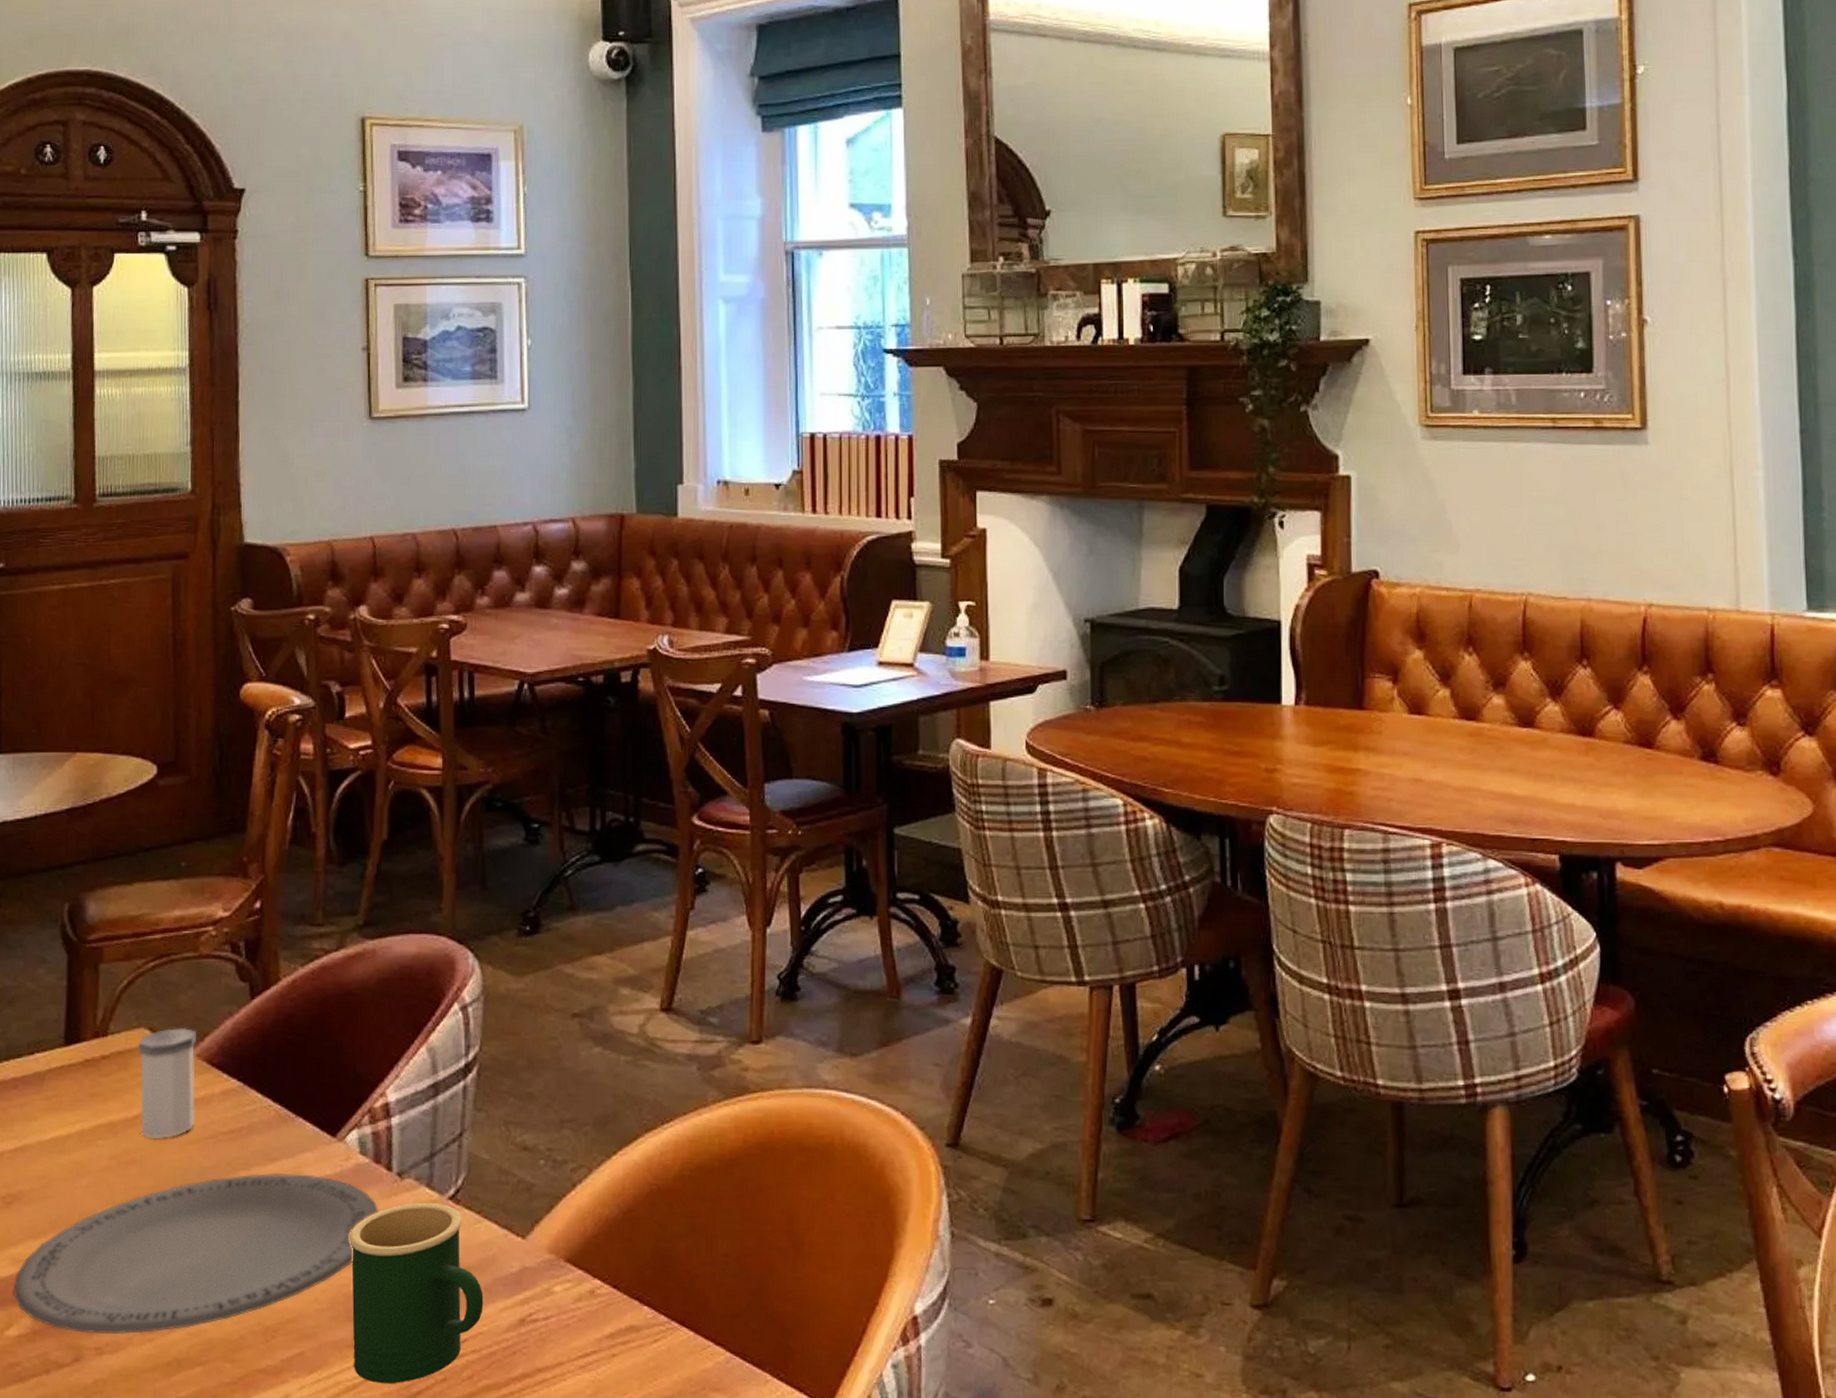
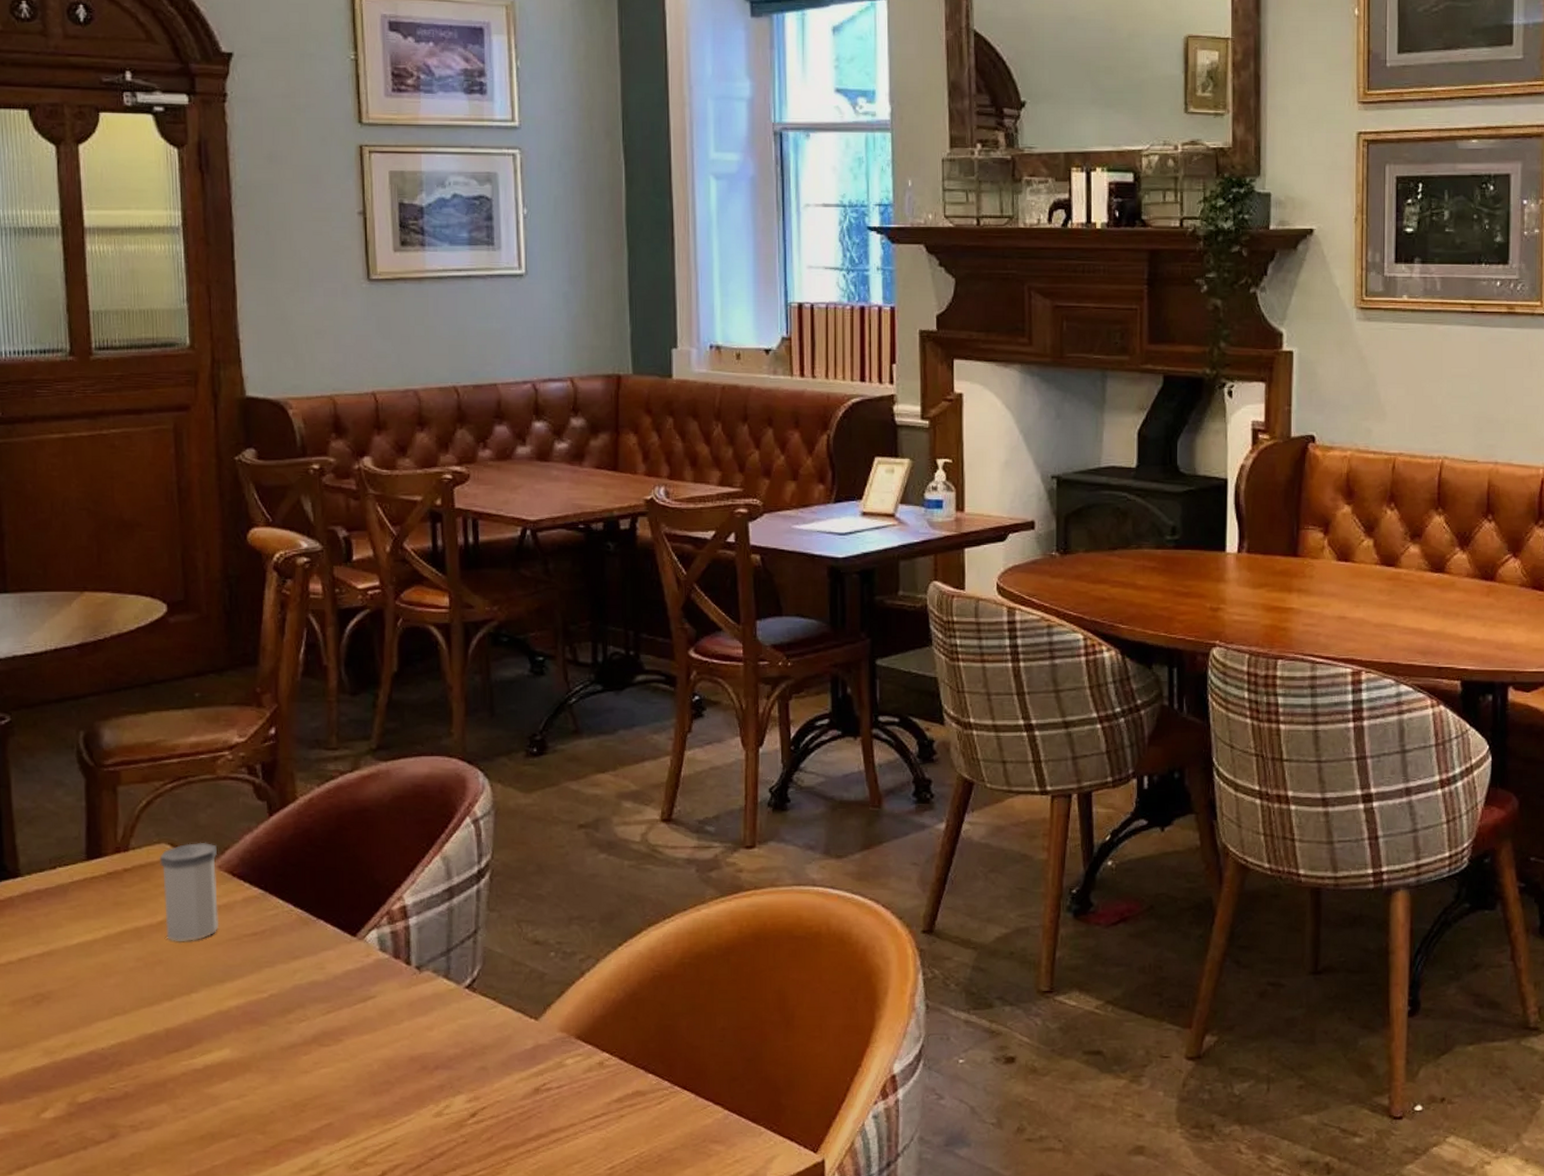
plate: present [13,1173,378,1335] -> none [47,969,399,1114]
mug: present [349,1202,484,1383] -> none [372,991,500,1147]

